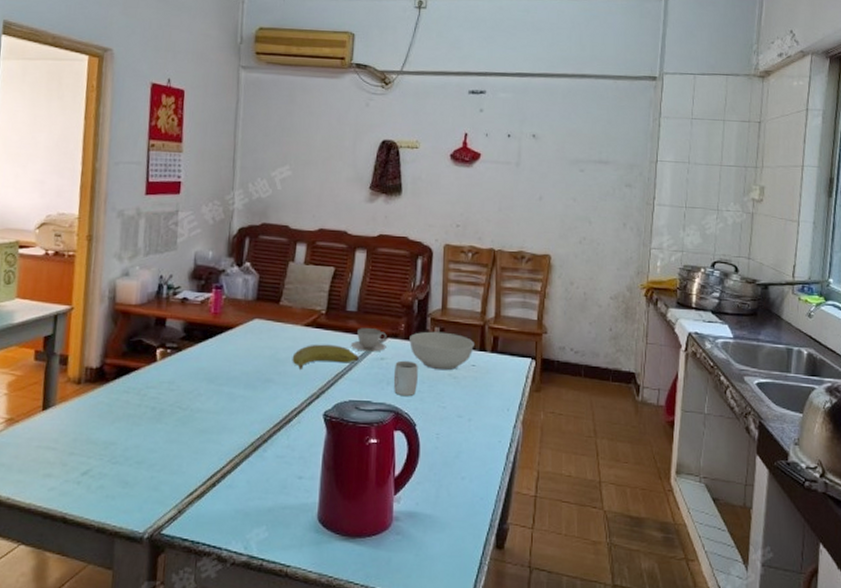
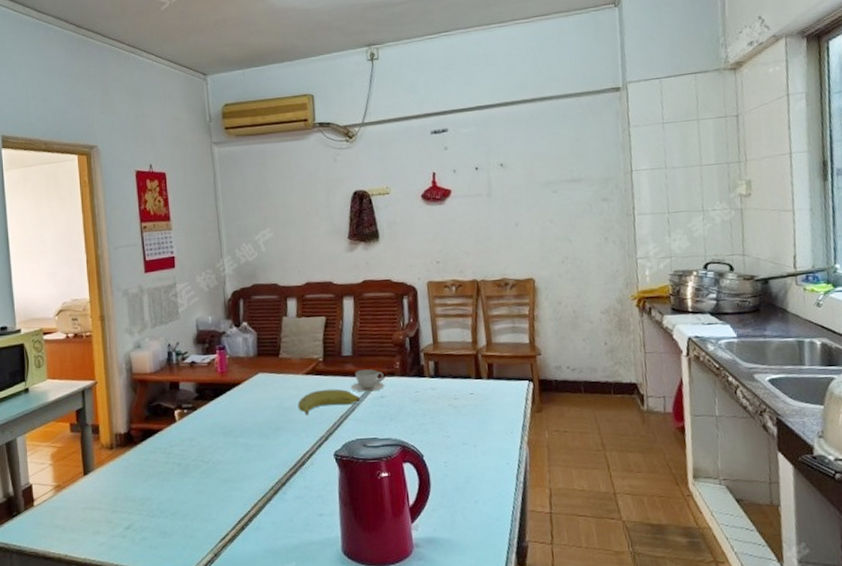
mug: present [393,360,418,397] -> none [395,396,420,431]
bowl: present [409,331,475,371] -> none [406,365,471,402]

